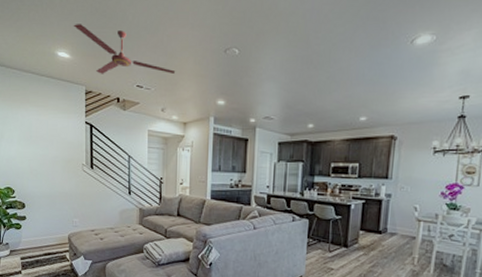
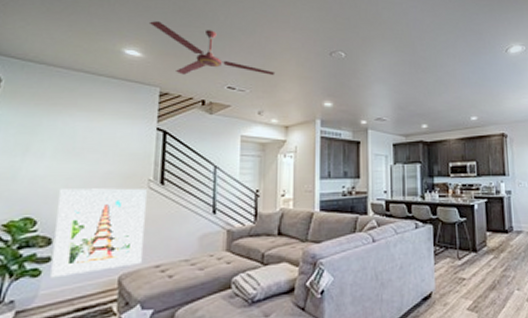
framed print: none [26,168,82,231] -> present [50,188,147,278]

